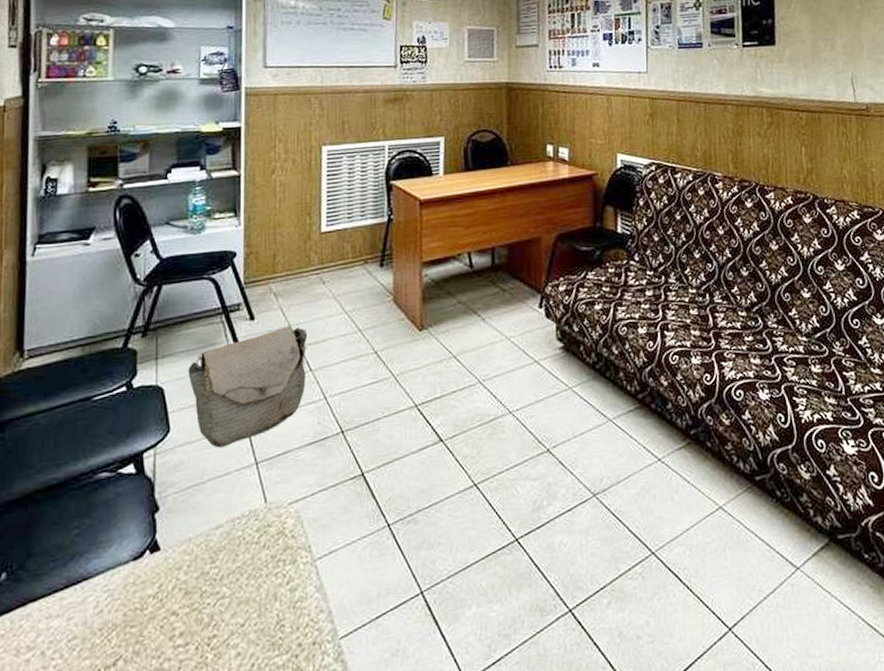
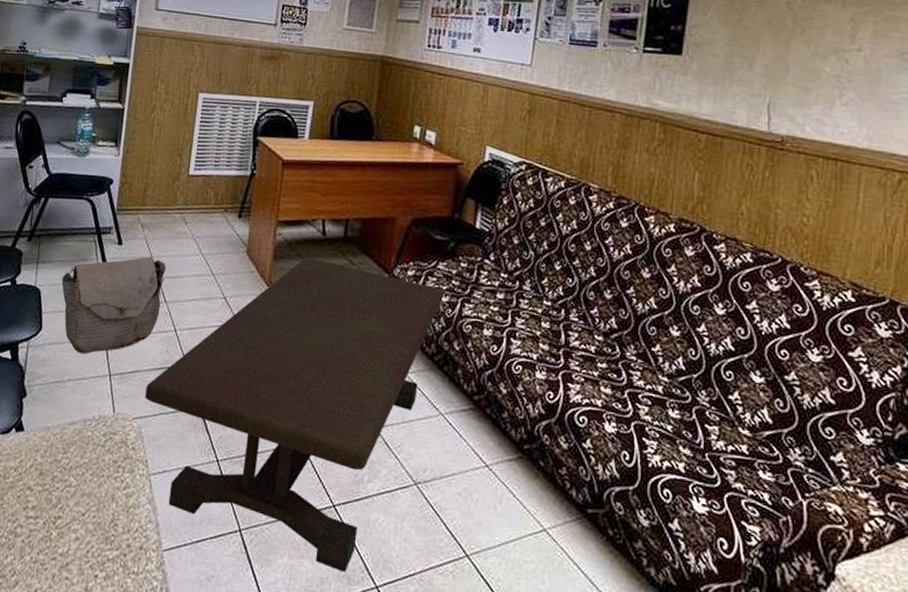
coffee table: none [300,292,597,605] -> present [145,257,444,572]

